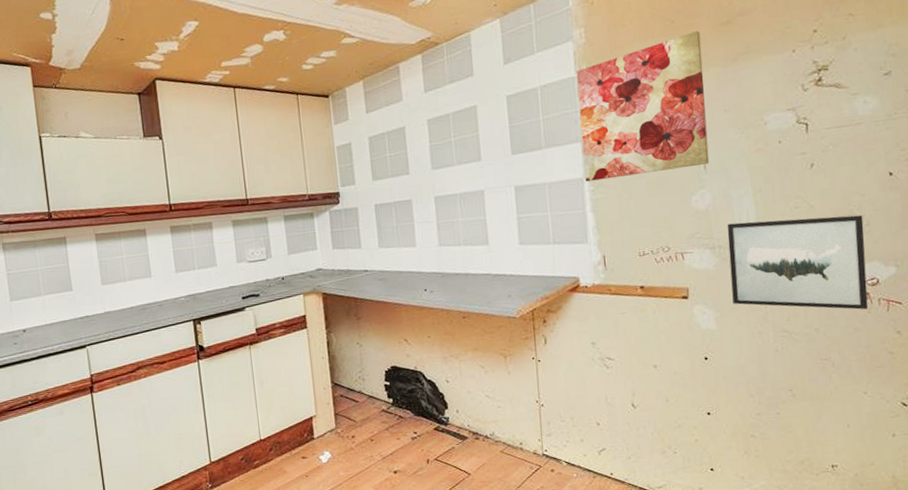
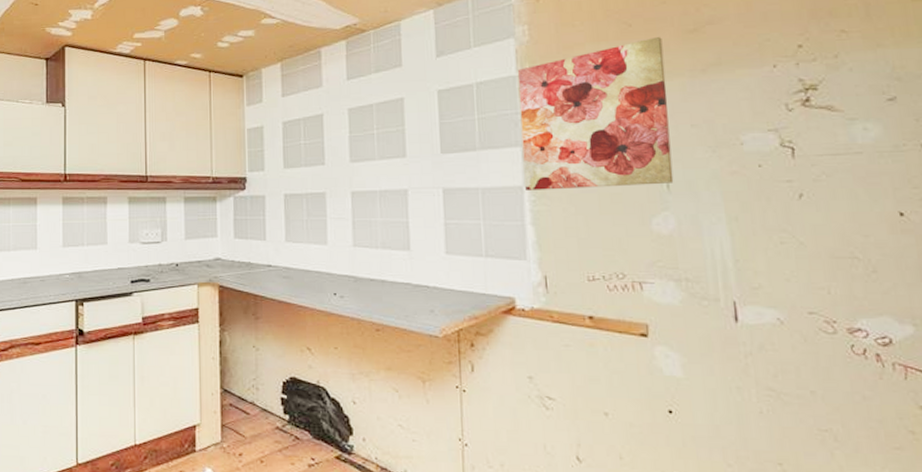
wall art: present [727,215,869,310] -> none [695,254,880,375]

